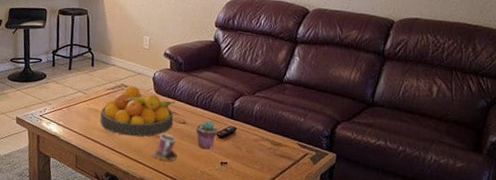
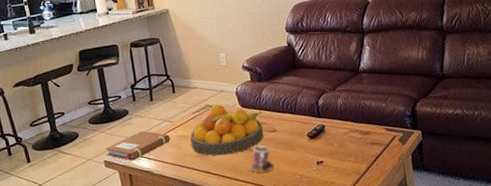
notebook: none [19,96,82,123] -> present [105,130,170,161]
potted succulent: present [195,120,218,150] -> none [286,123,308,153]

